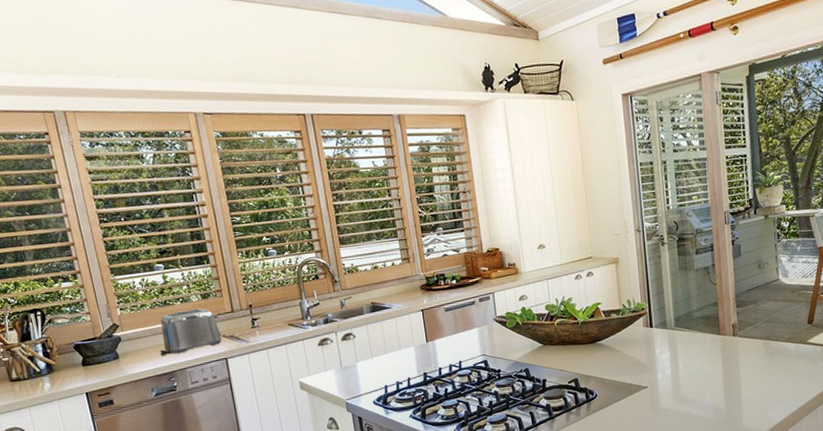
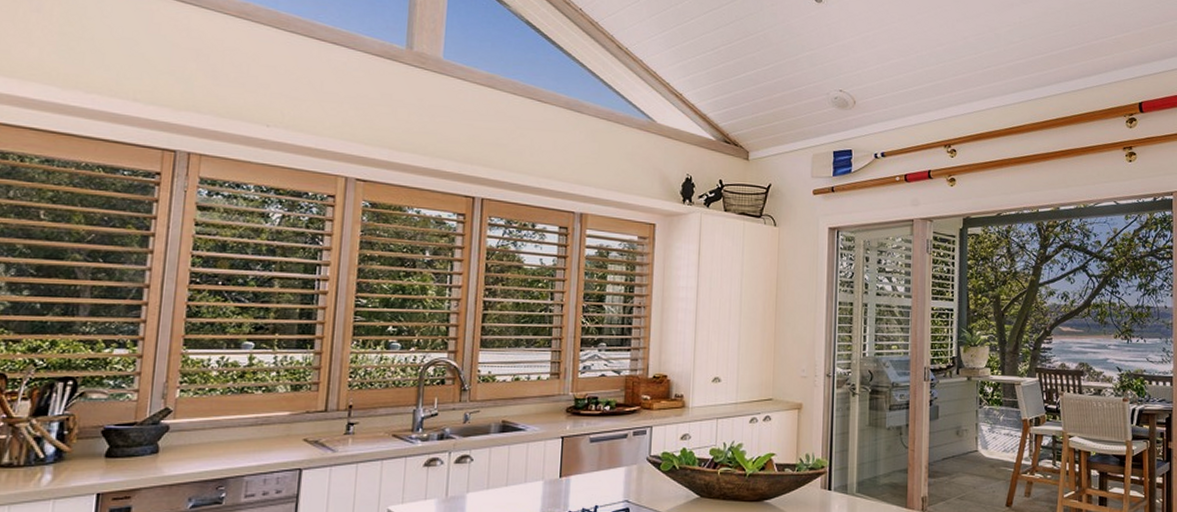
toaster: present [159,308,222,356] -> none [215,401,305,456]

